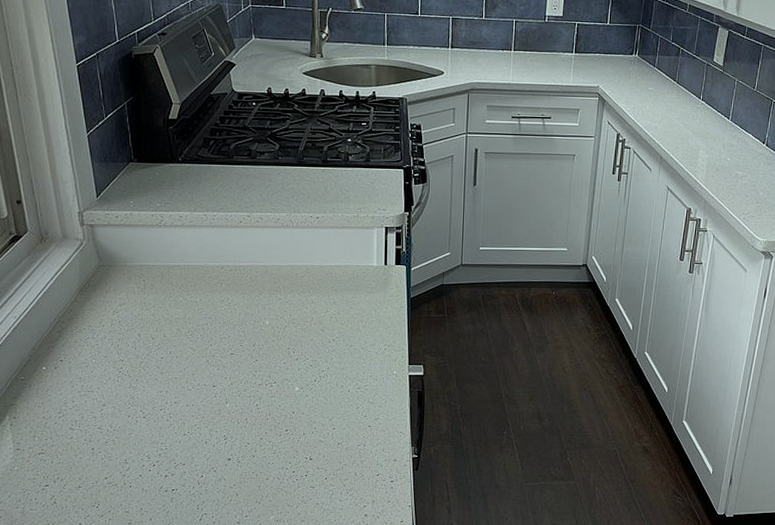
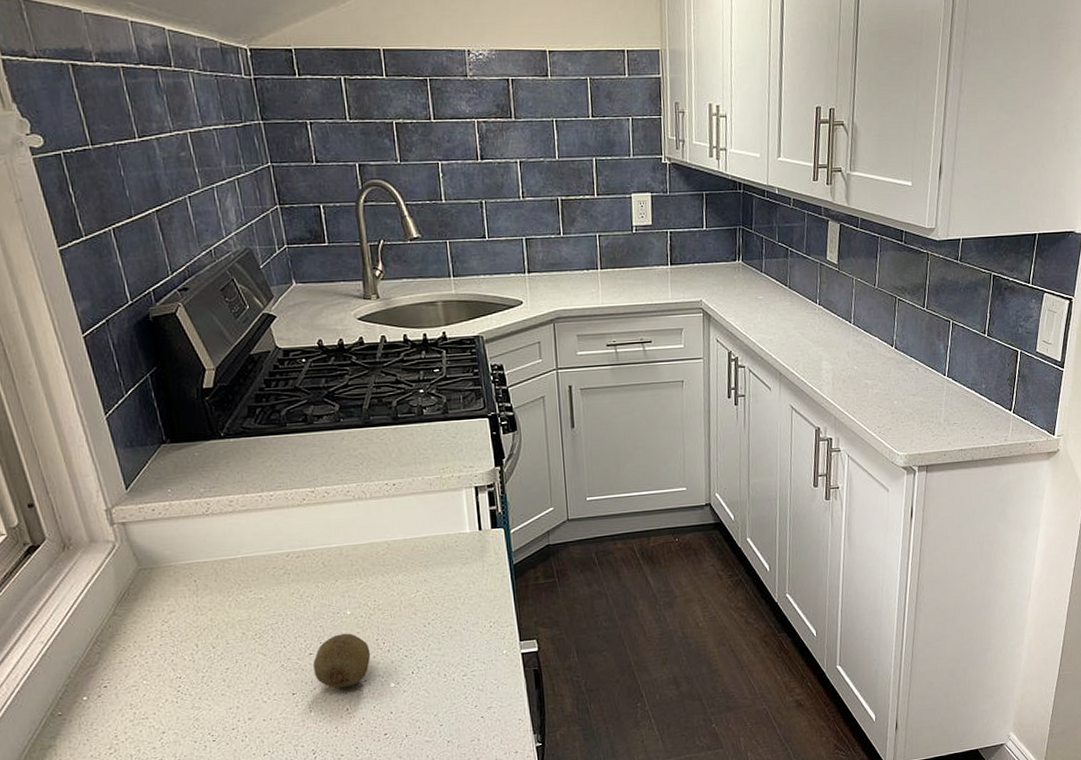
fruit: none [233,340,282,387] -> present [313,633,371,689]

